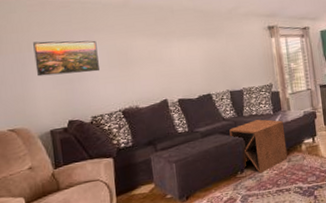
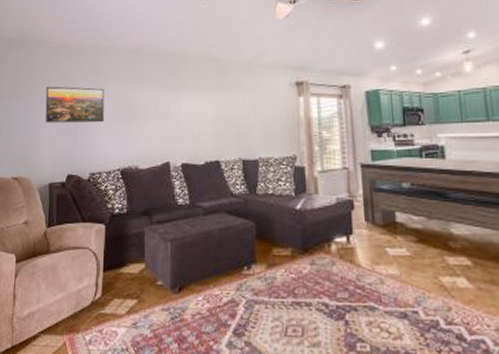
side table: present [229,119,288,174] -> none [238,201,311,274]

